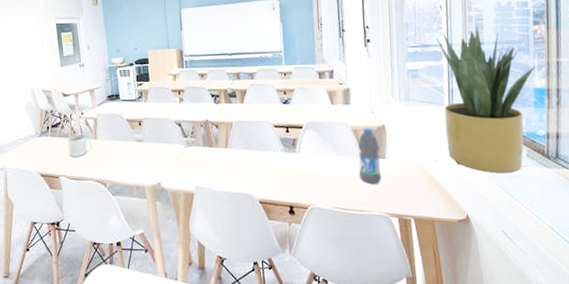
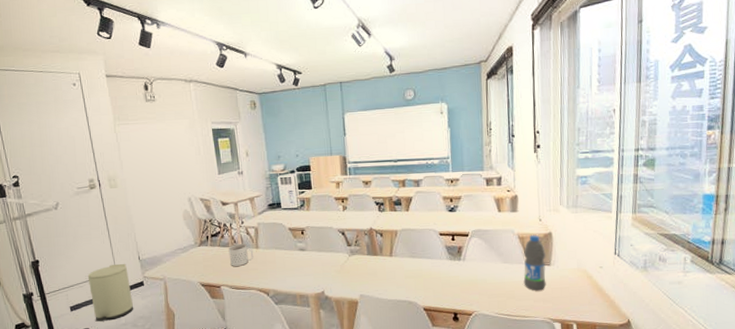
planter: present [436,26,536,174] -> none [608,131,706,279]

